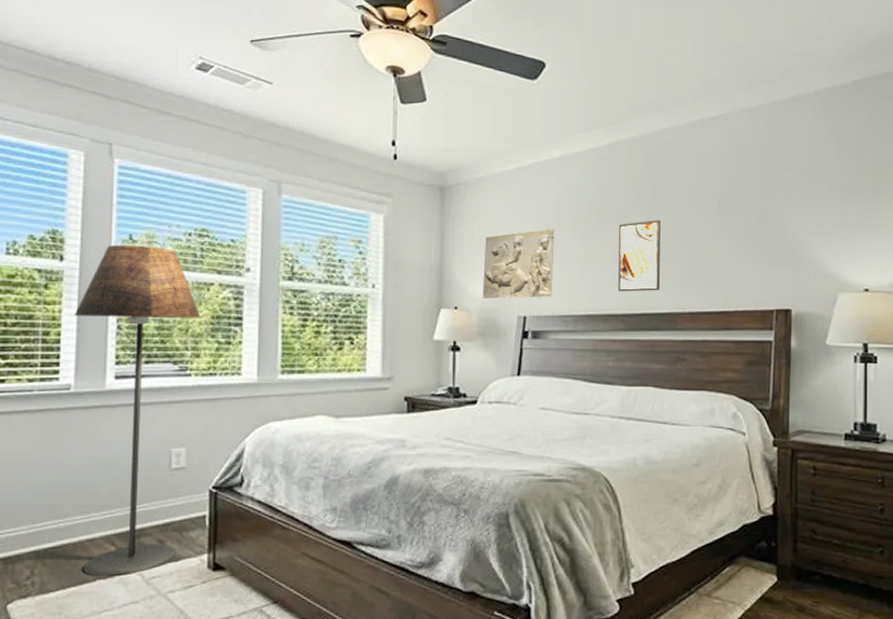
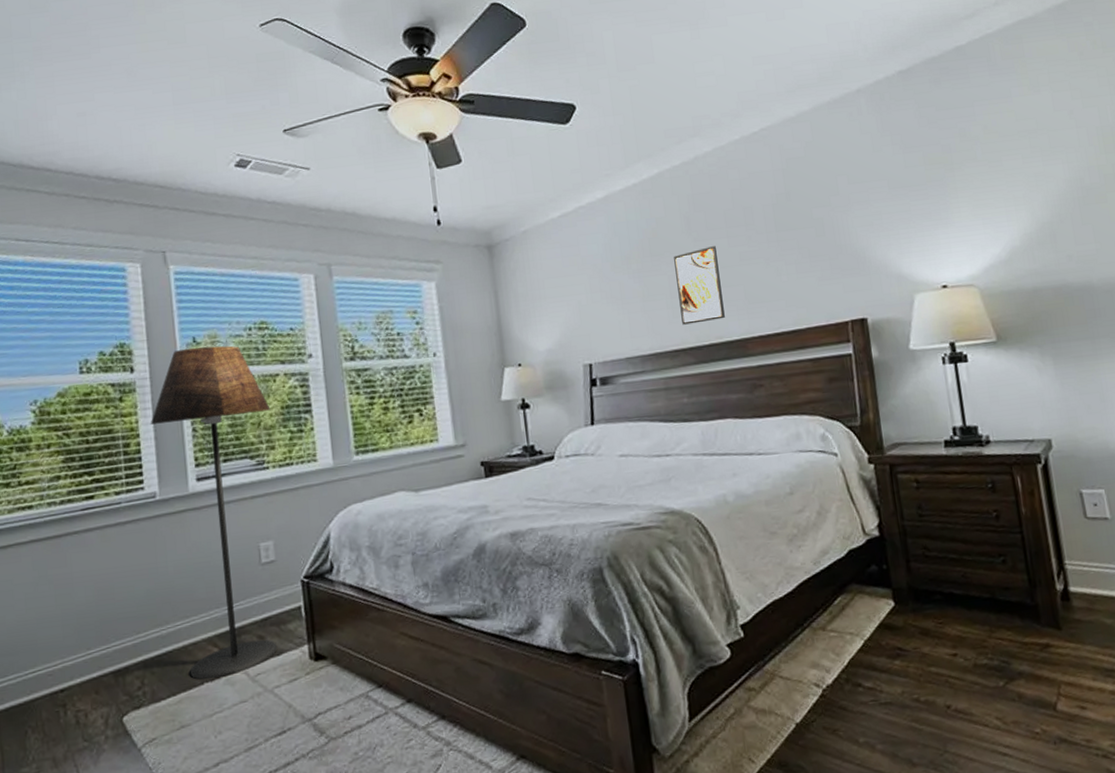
relief sculpture: present [482,229,555,299] -> none [539,271,616,351]

